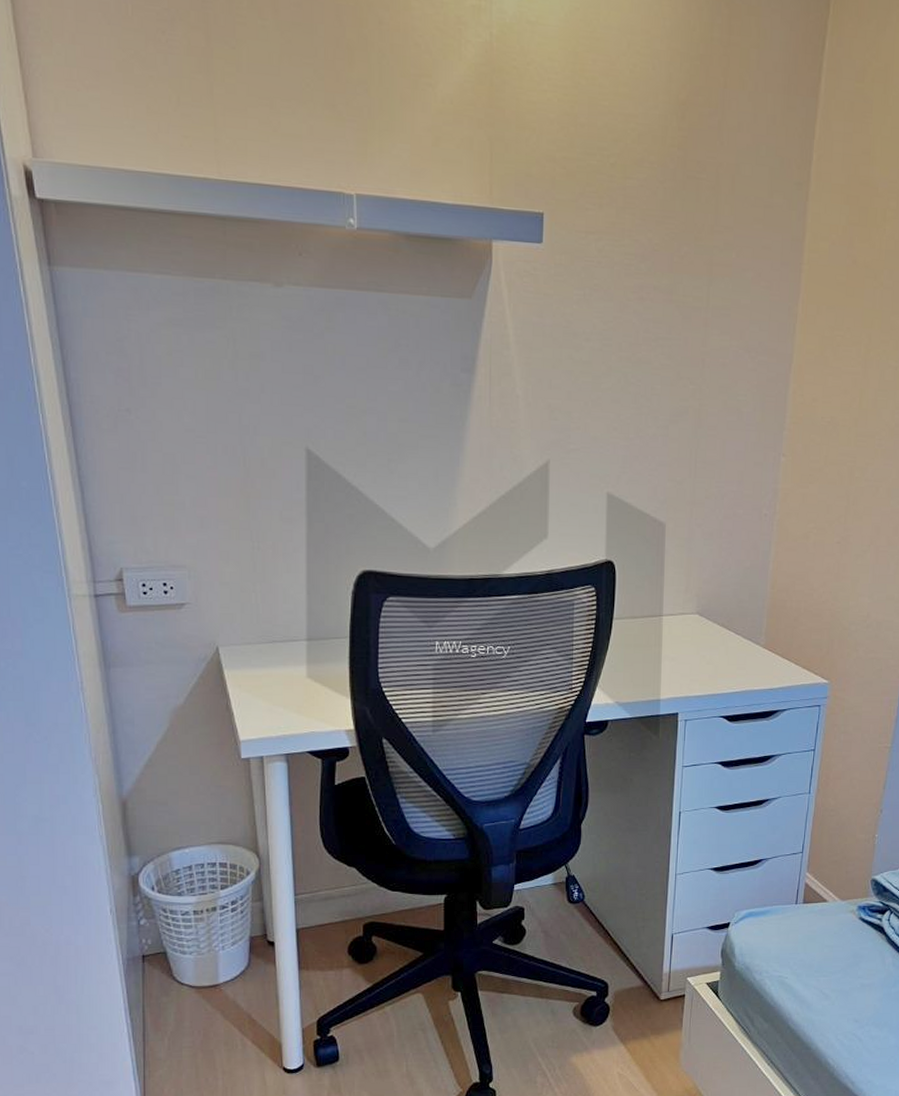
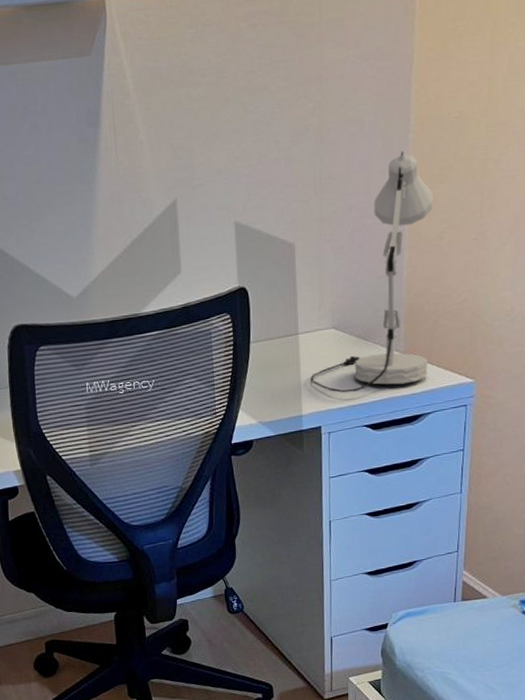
desk lamp: none [671,446,803,681] -> present [310,151,434,393]

